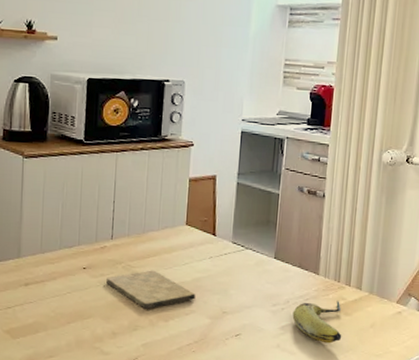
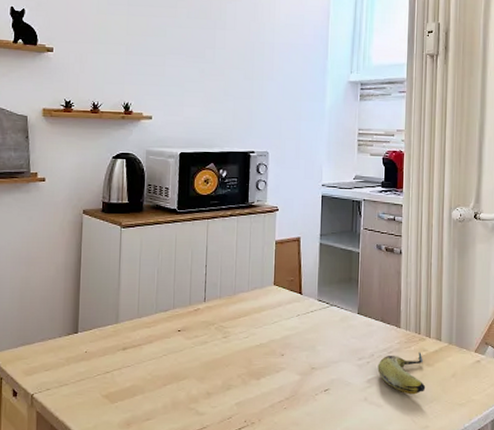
cutting board: present [106,270,196,309] -> none [200,330,285,368]

